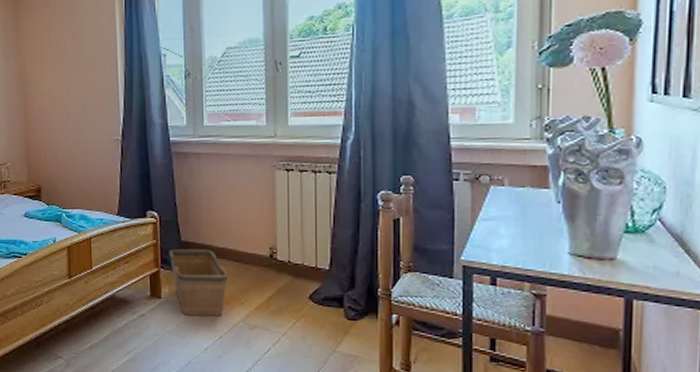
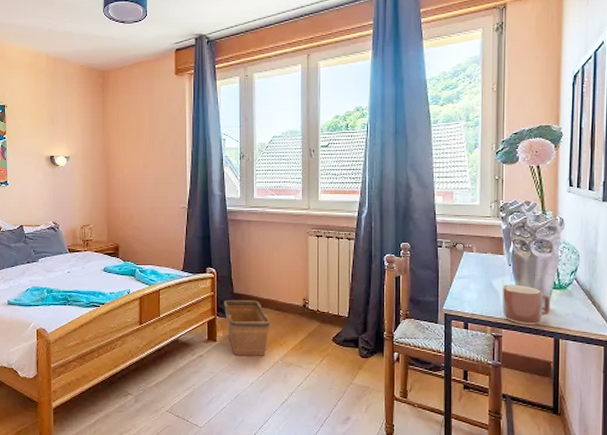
mug: none [547,227,620,281] -> present [503,284,550,325]

